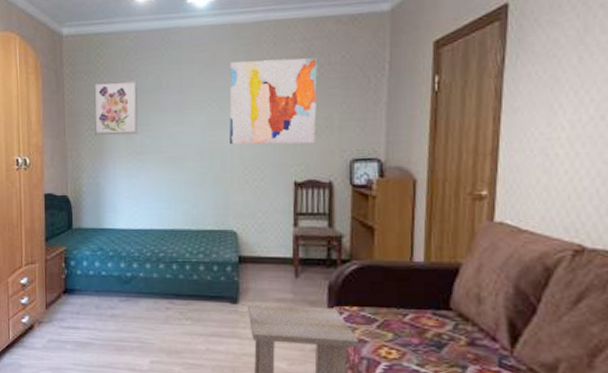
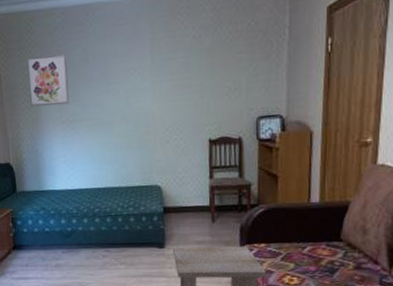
wall art: present [229,58,317,145] -> none [149,26,227,110]

